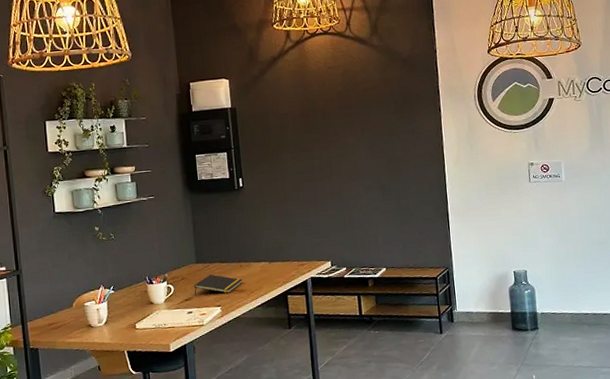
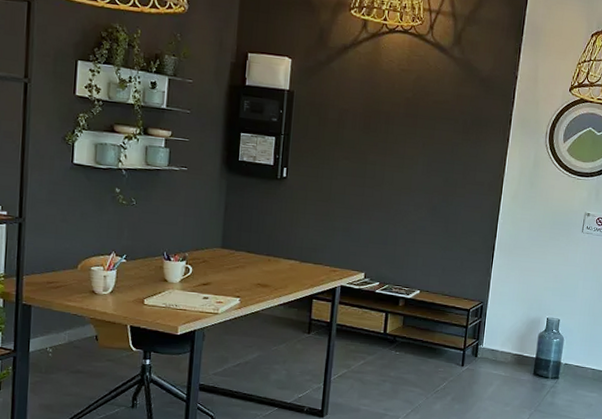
notepad: present [193,274,243,295] -> none [213,263,268,286]

